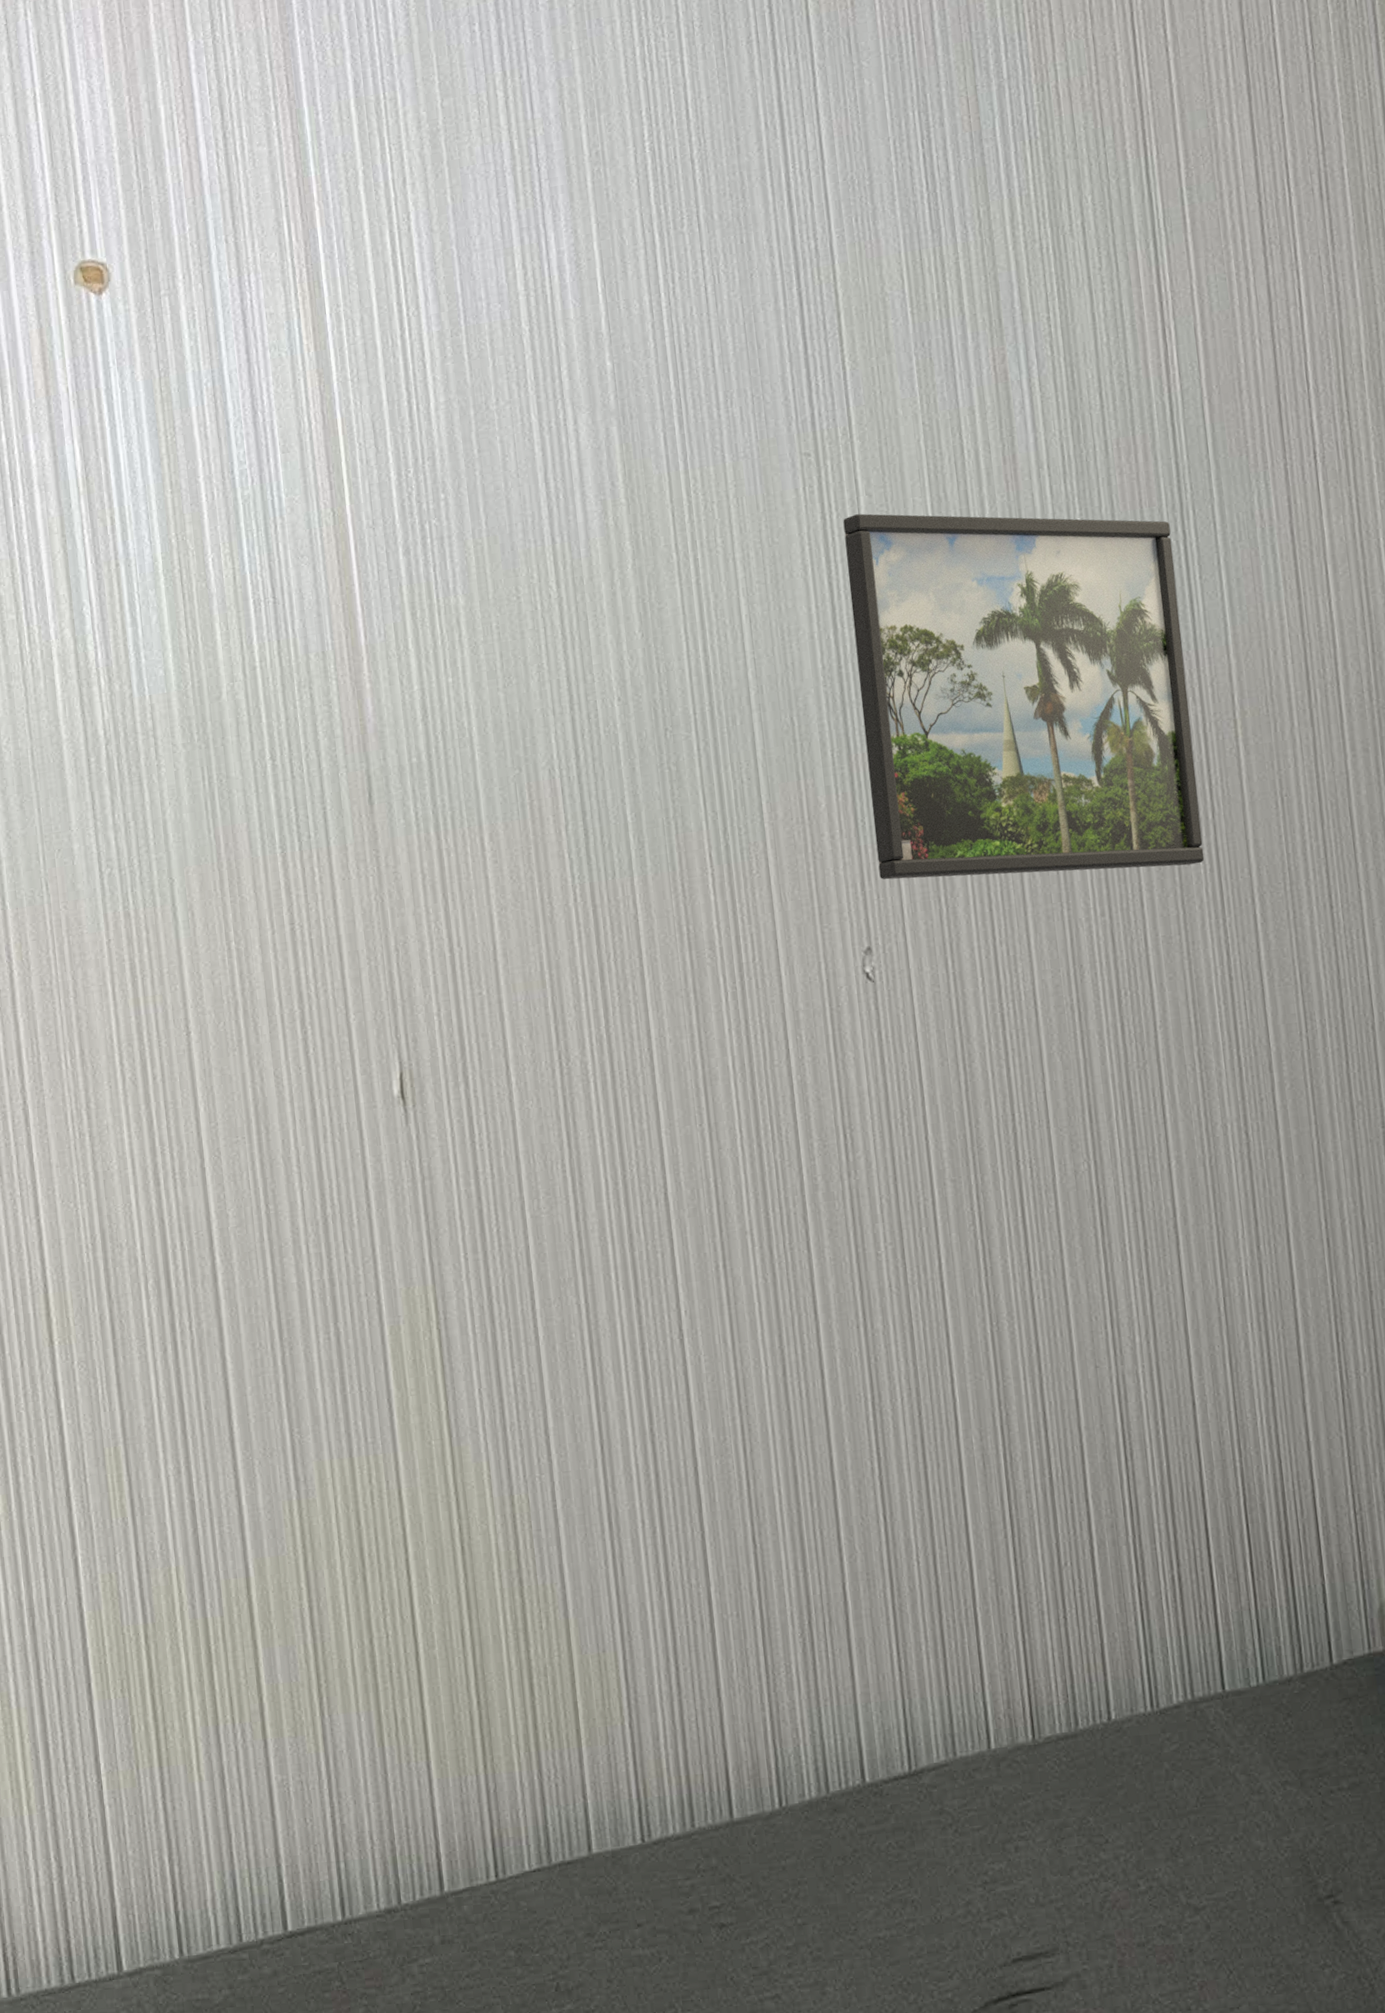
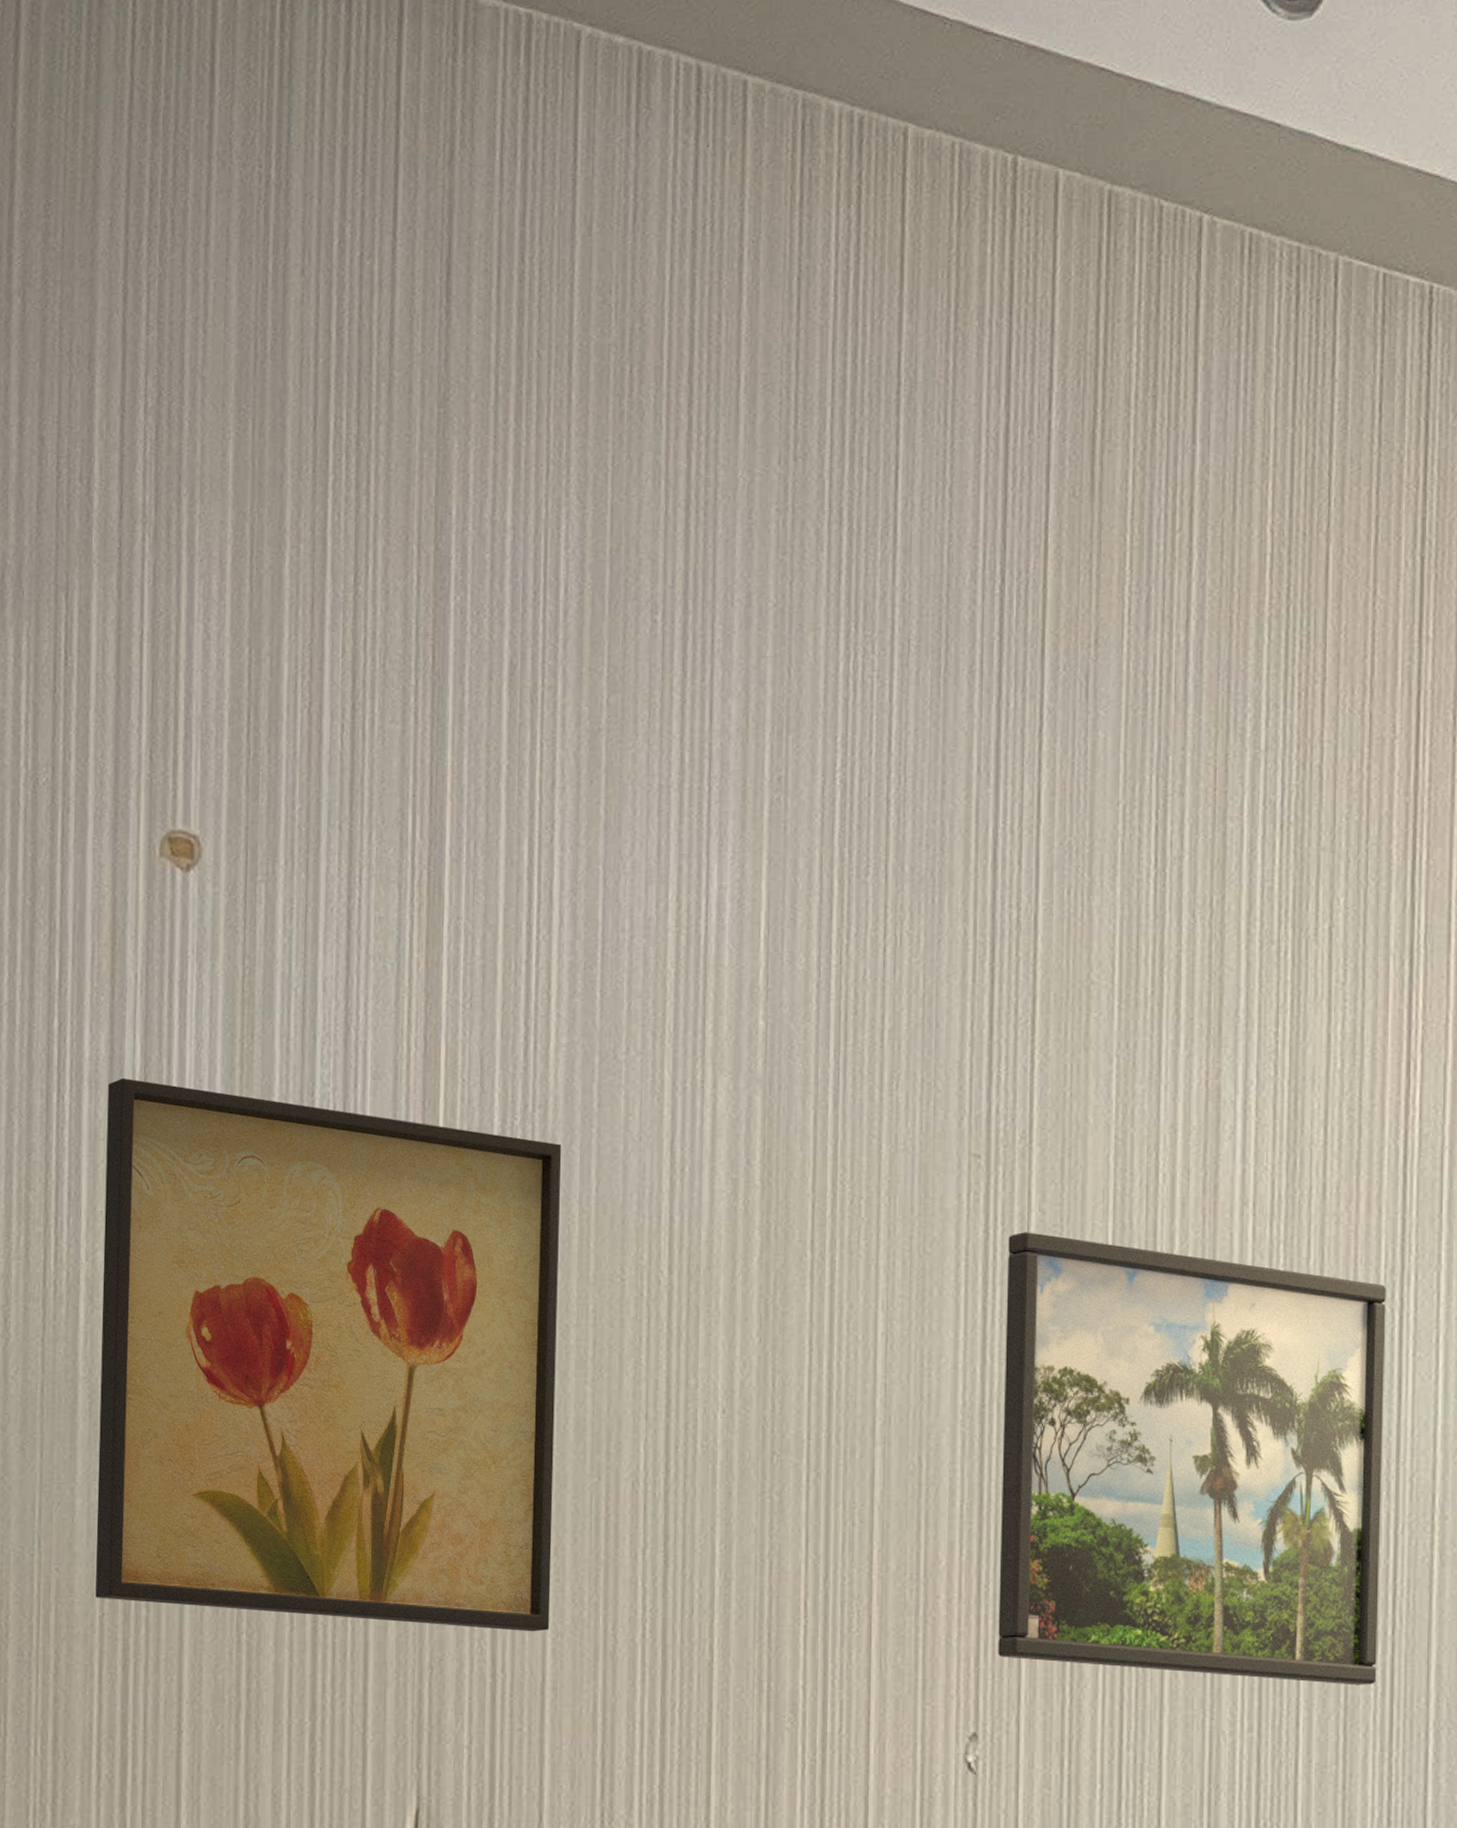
wall art: none [55,478,494,928] -> present [95,1077,562,1632]

